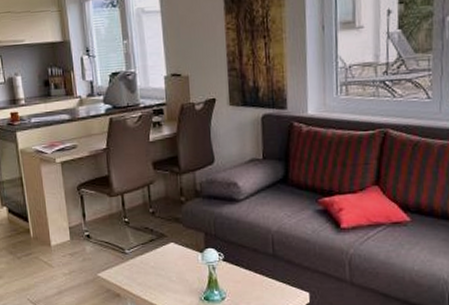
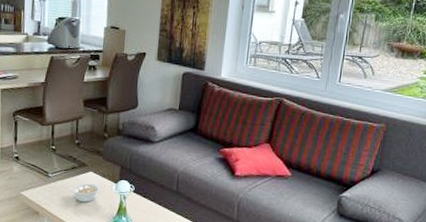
legume: none [152,256,190,279] -> present [71,183,106,203]

